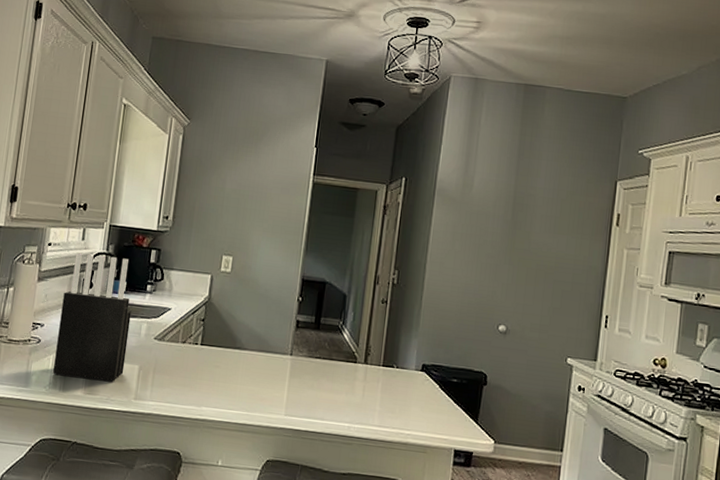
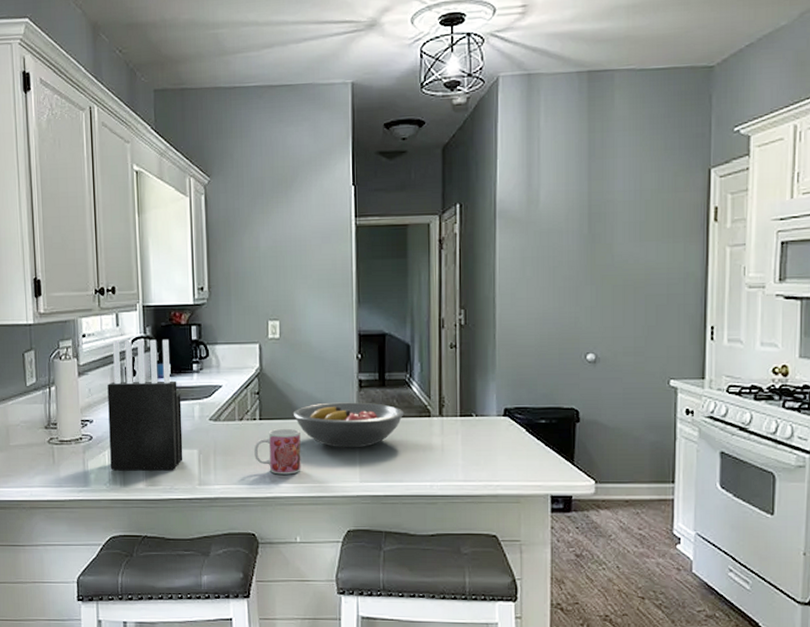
mug: none [191,355,237,400] -> present [254,428,301,475]
fruit bowl: none [232,337,334,383] -> present [293,402,404,448]

